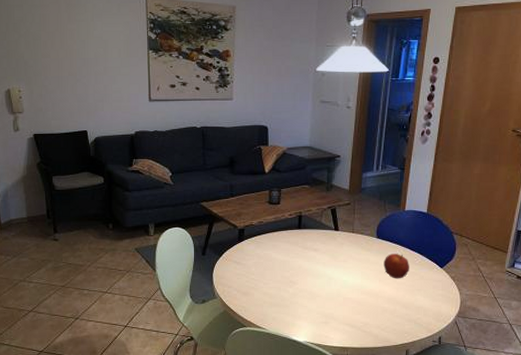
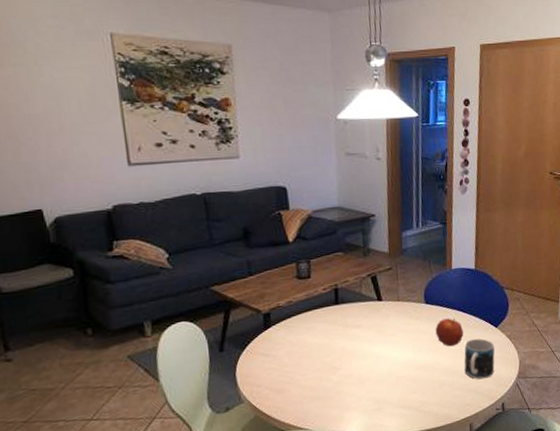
mug: none [407,275,438,312] -> present [464,338,495,379]

